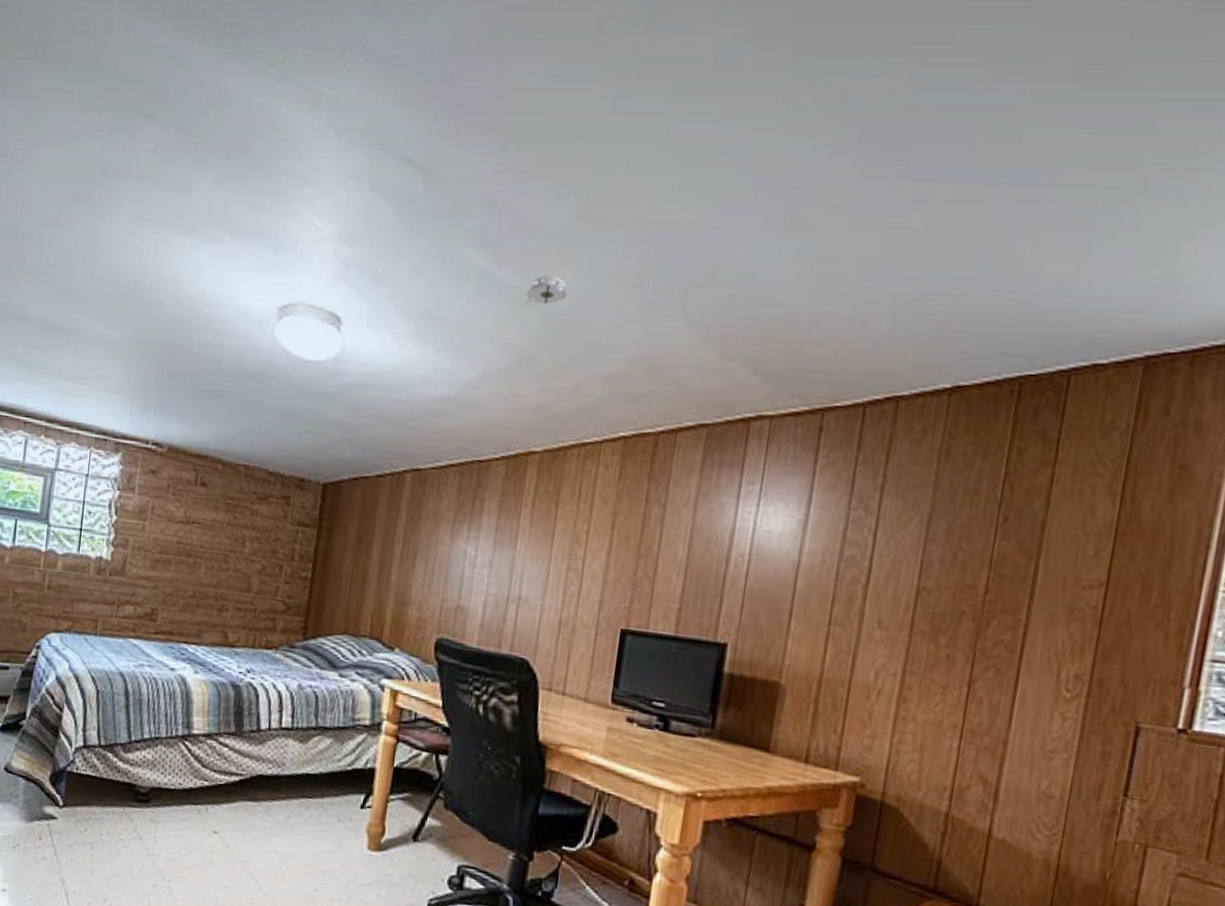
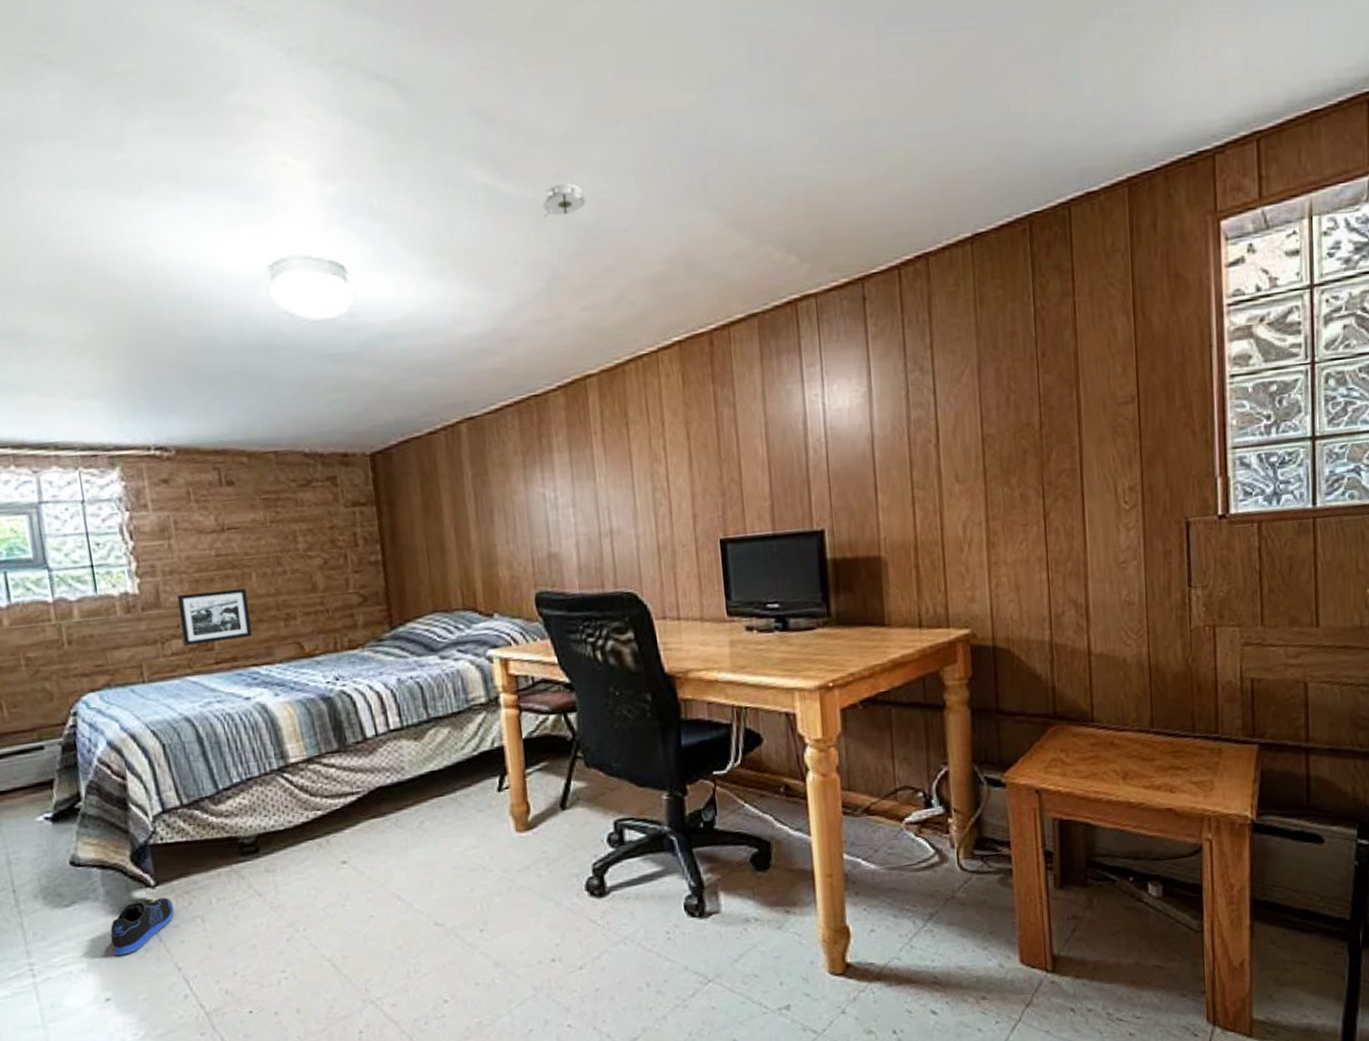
sneaker: none [17,815,72,858] -> present [110,897,174,956]
picture frame: none [134,569,194,618] -> present [177,589,252,646]

